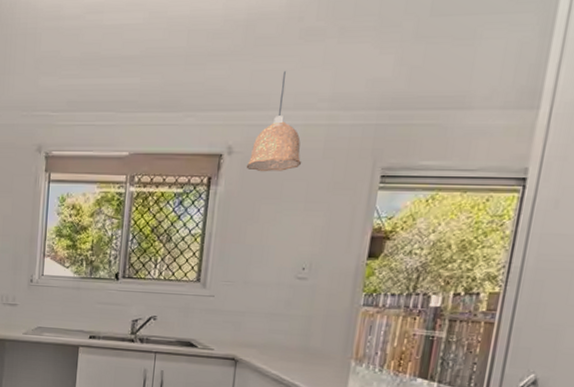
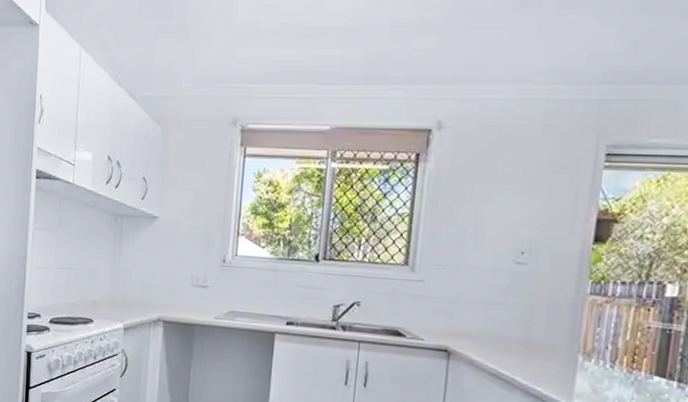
pendant lamp: present [246,70,302,172] -> none [457,42,519,149]

